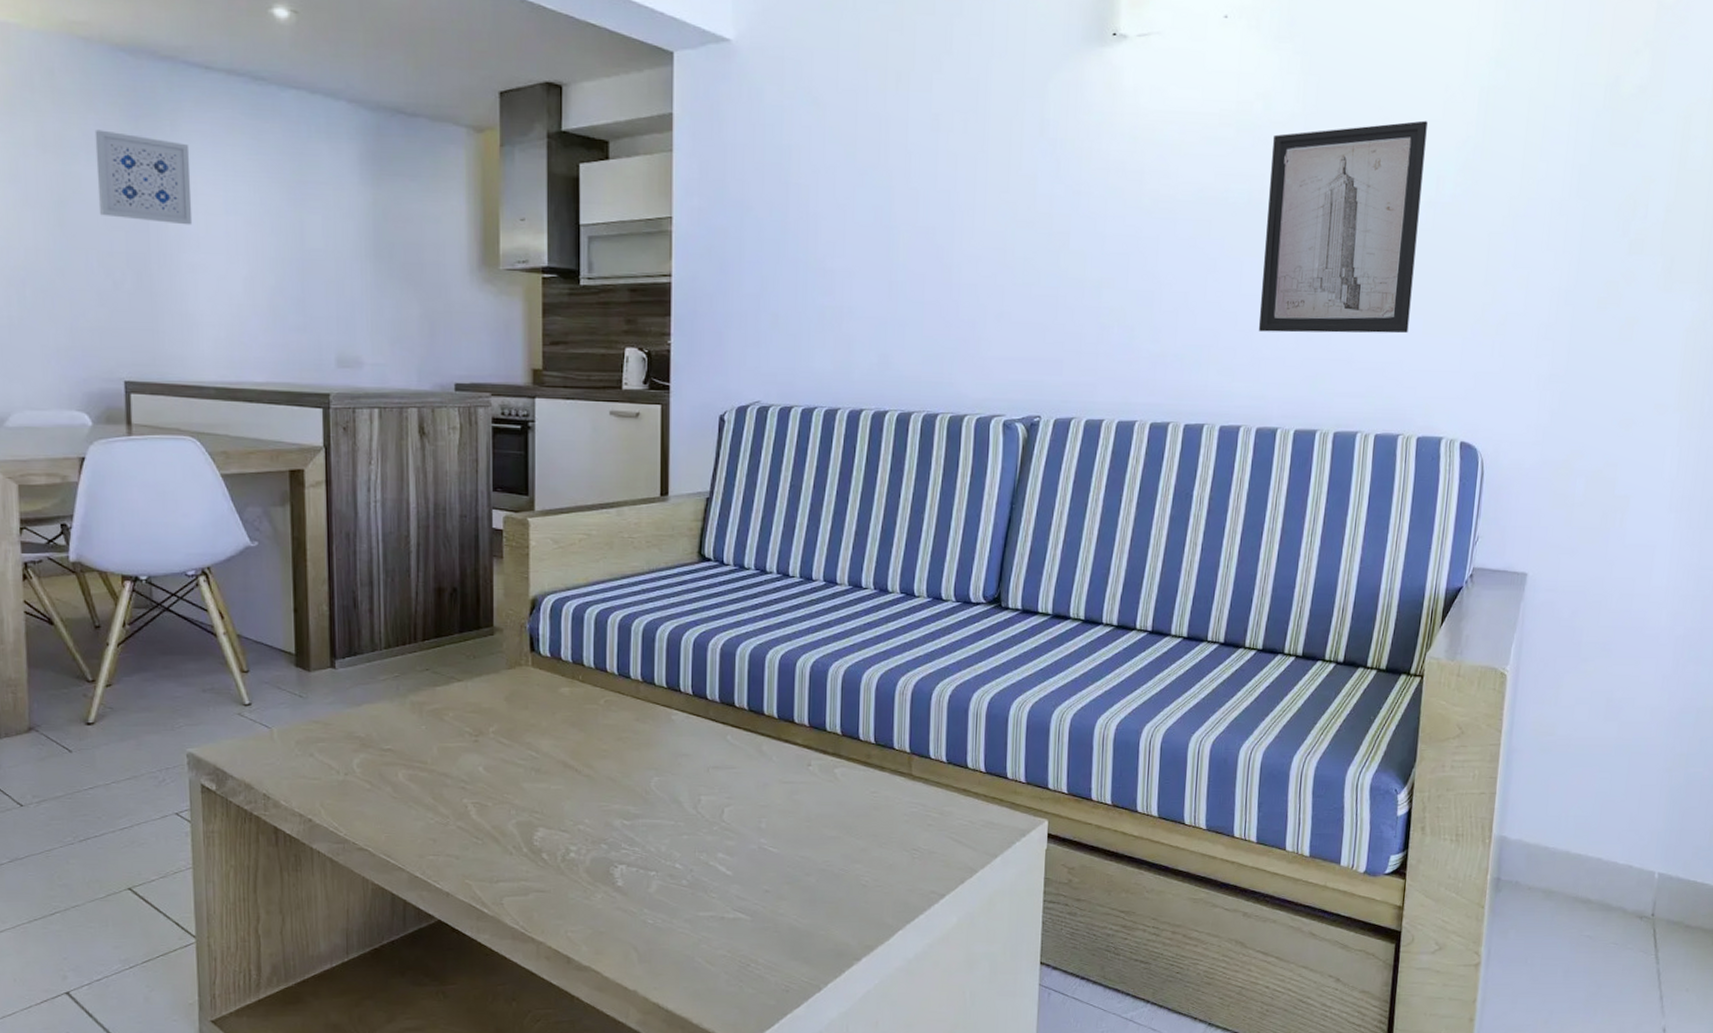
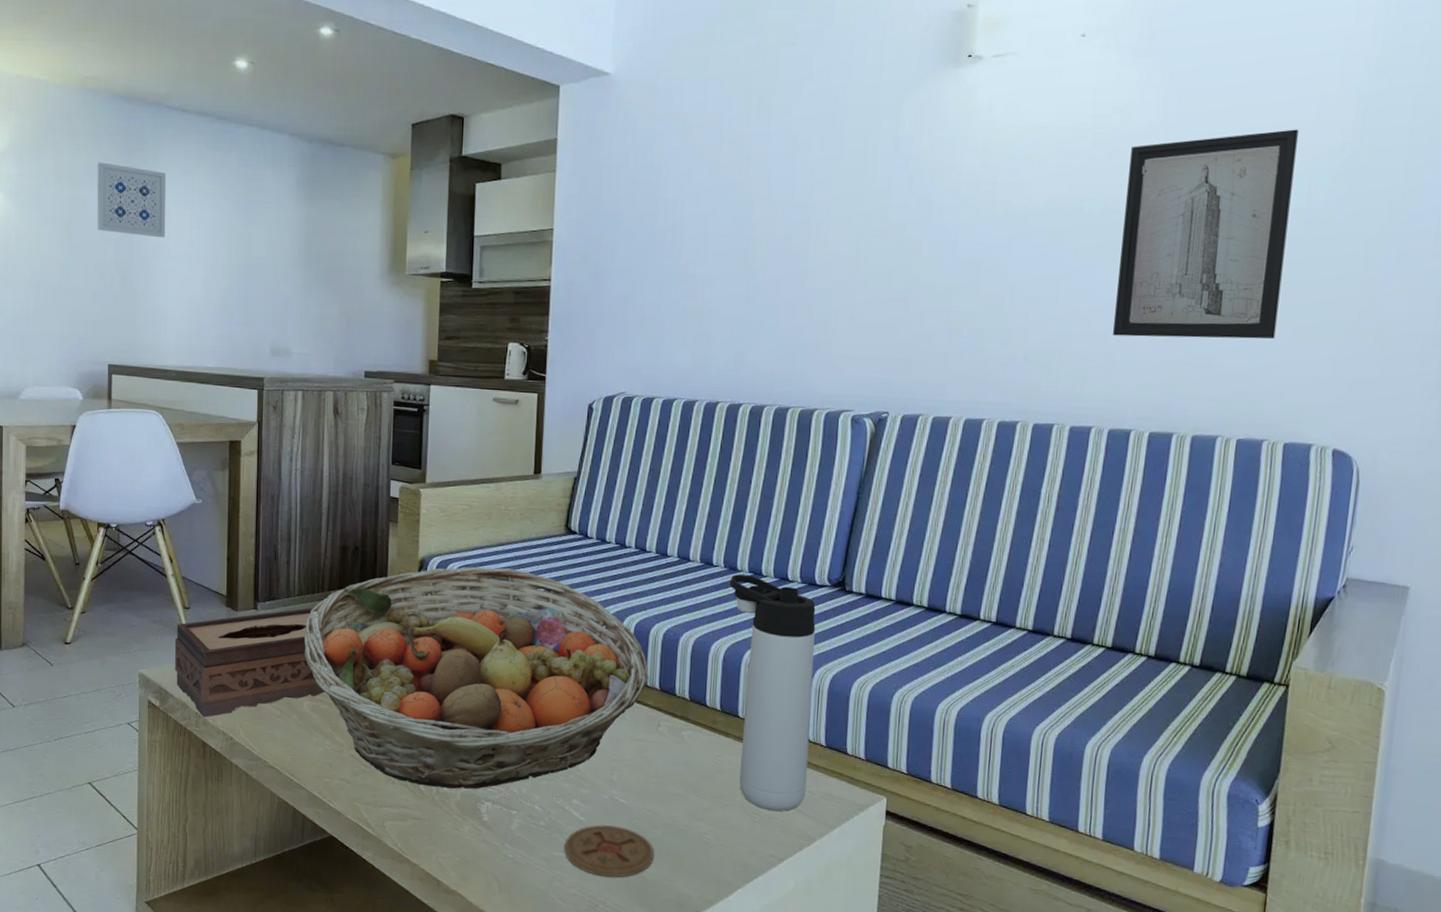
tissue box: none [231,662,423,799] -> present [174,608,325,718]
fruit basket: none [395,603,797,854] -> present [304,566,649,789]
coaster: none [710,877,809,933] -> present [564,825,654,878]
thermos bottle: none [880,596,972,845] -> present [729,574,816,812]

